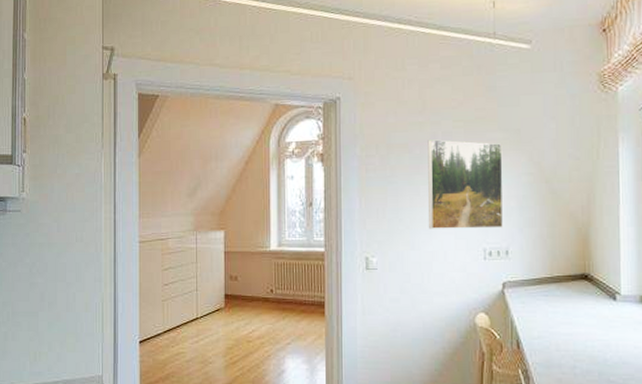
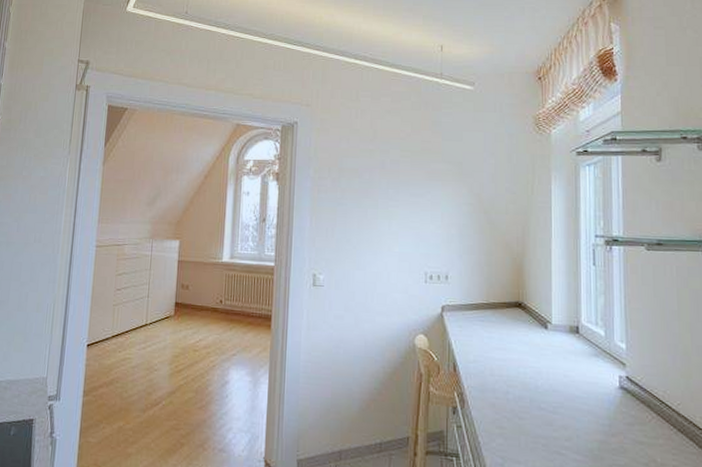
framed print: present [427,139,504,229] -> none [373,166,445,254]

